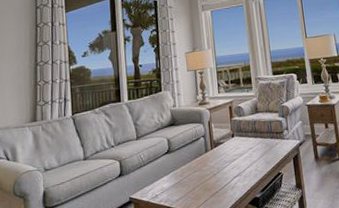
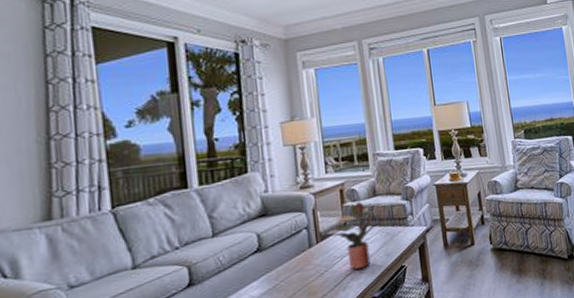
potted plant: none [222,117,263,173] -> present [331,202,383,270]

